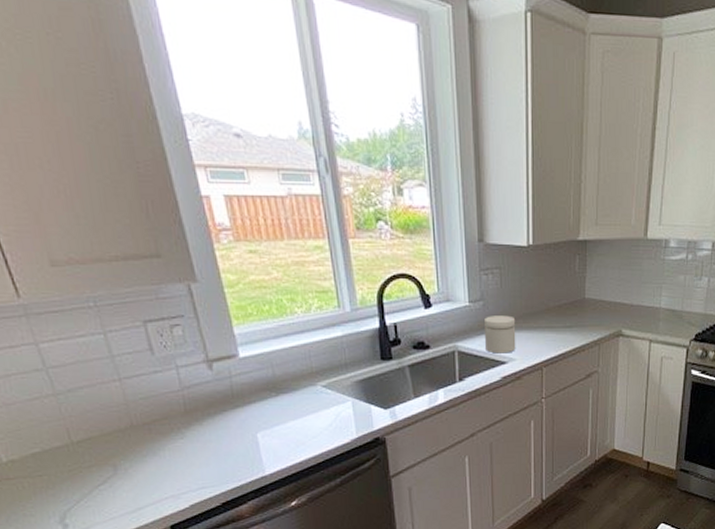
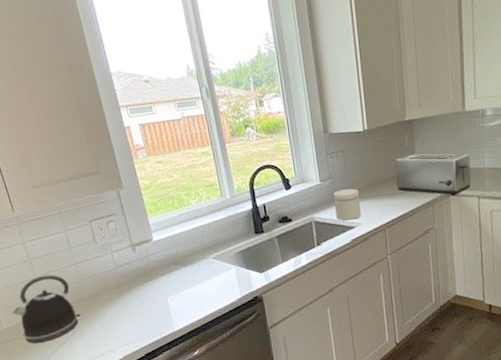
kettle: none [15,391,128,484] -> present [11,274,81,344]
toaster: none [561,281,647,336] -> present [394,153,472,195]

